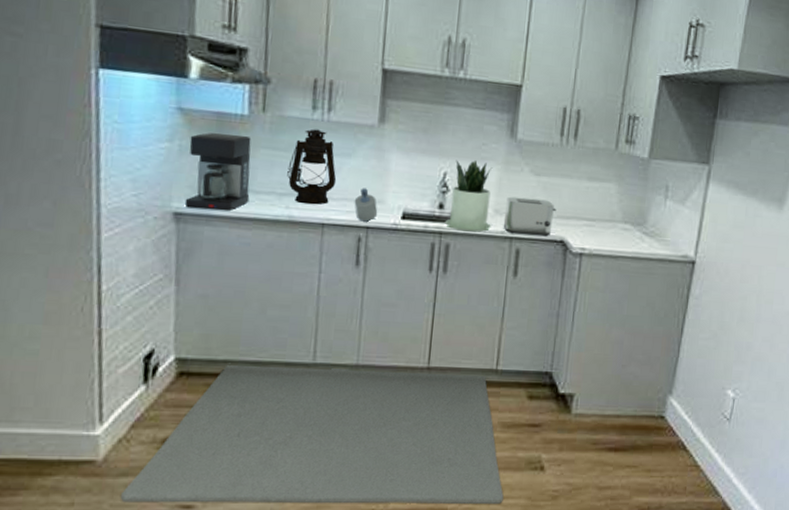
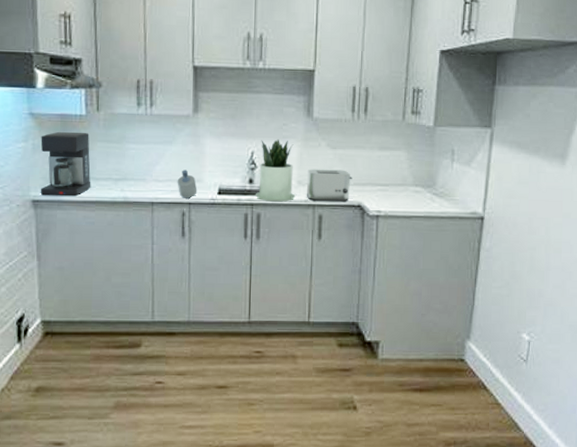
rug: present [120,363,504,504] -> none [6,323,322,441]
oil lamp: present [287,129,337,205] -> none [120,122,161,187]

